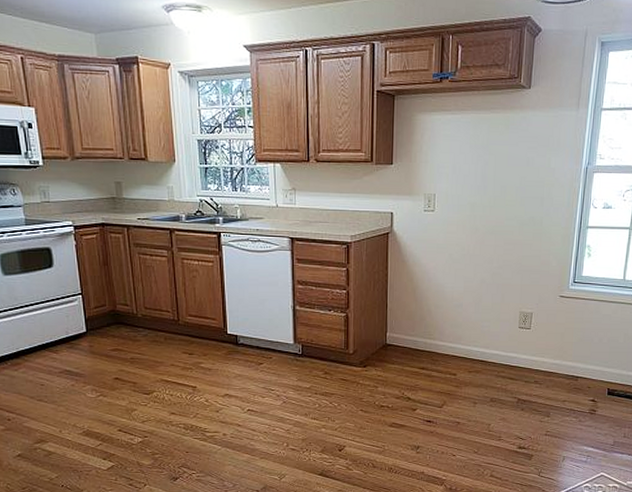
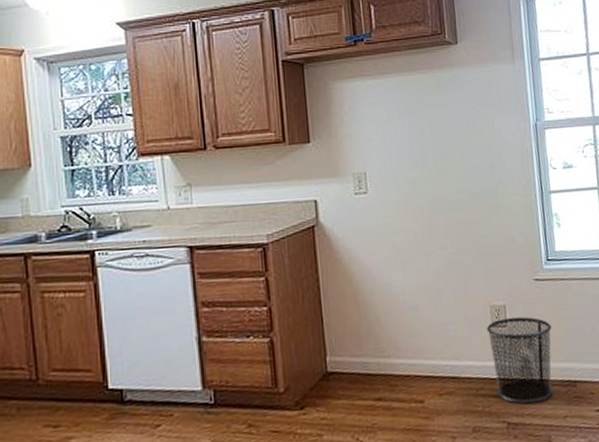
waste bin: none [513,322,567,388] -> present [486,317,553,405]

